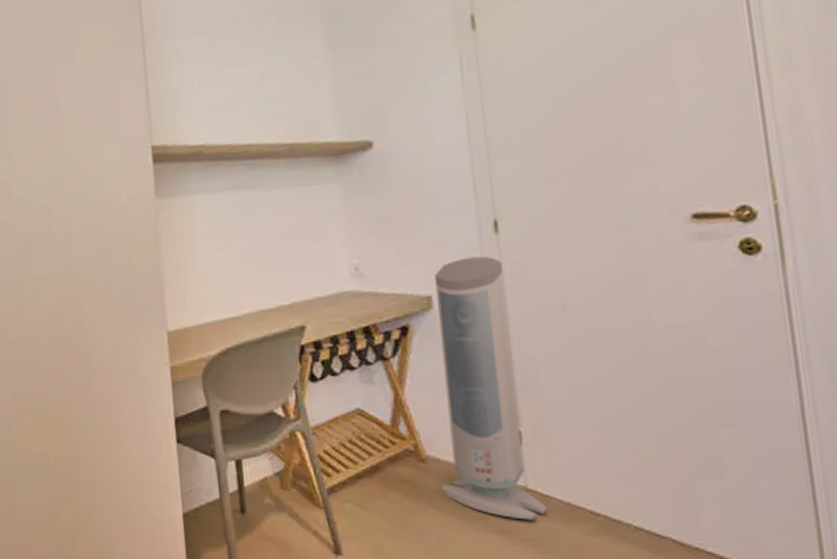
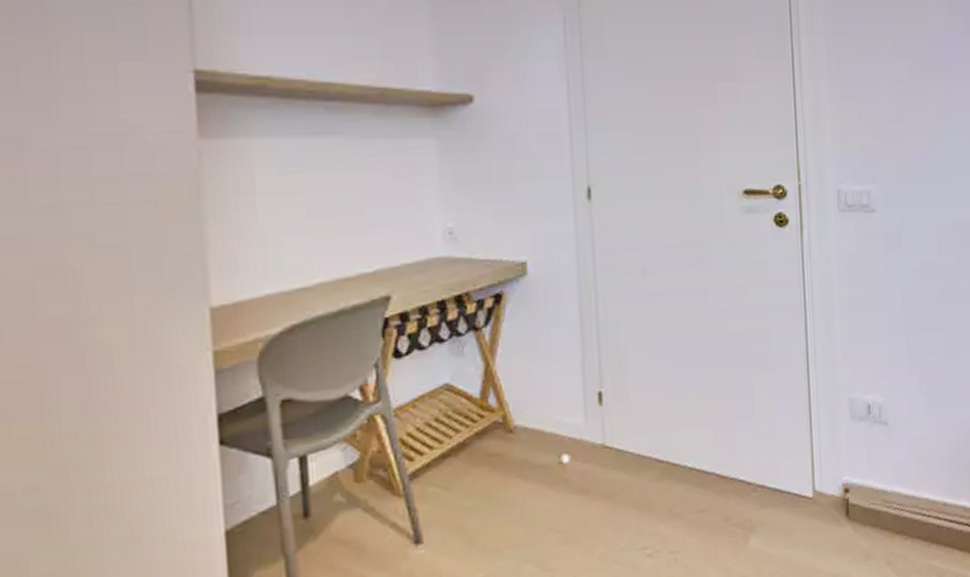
air purifier: present [434,256,548,520] -> none [526,222,622,477]

